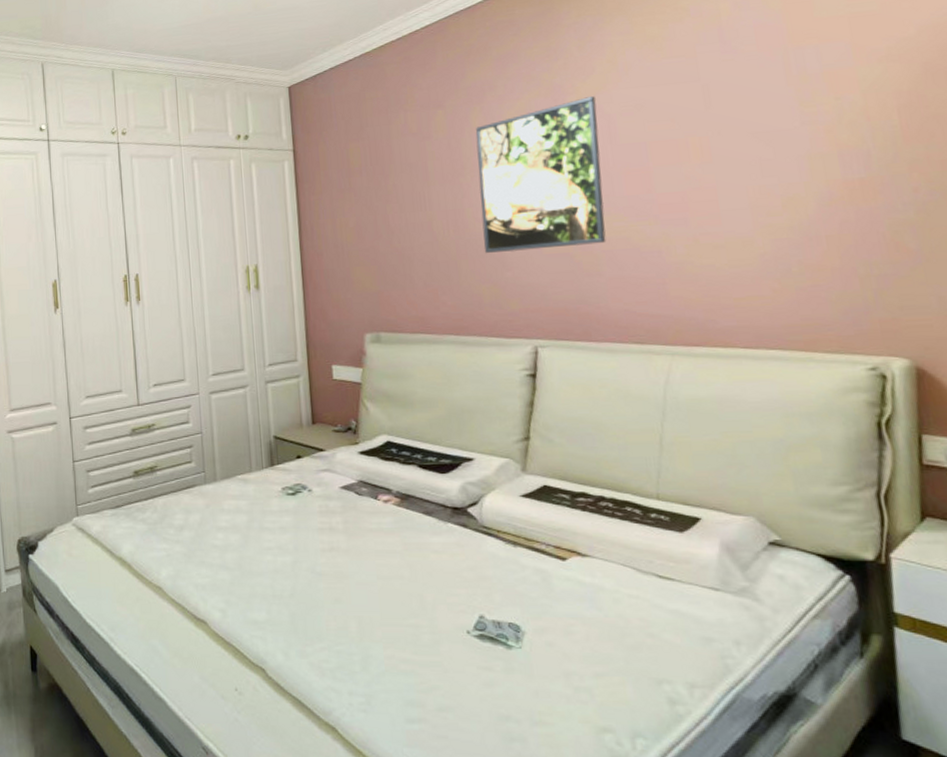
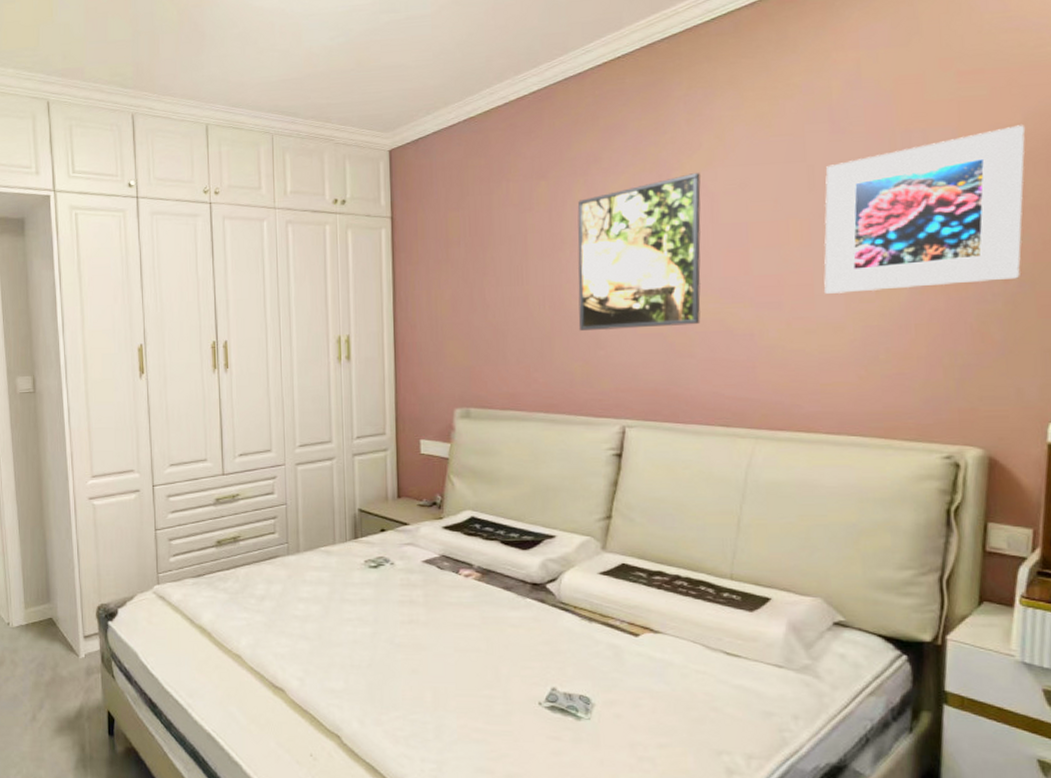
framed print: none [721,37,930,209] -> present [824,125,1026,294]

